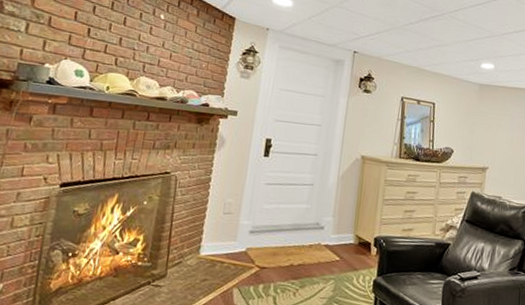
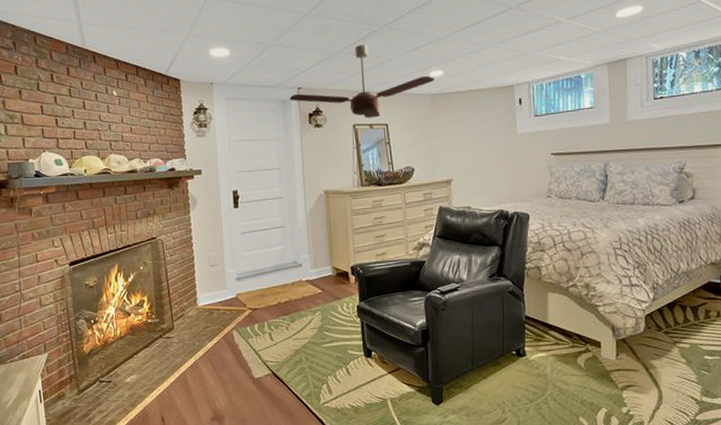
ceiling fan: none [343,25,485,95] -> present [289,44,435,118]

